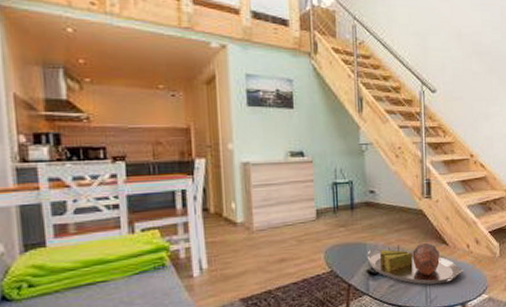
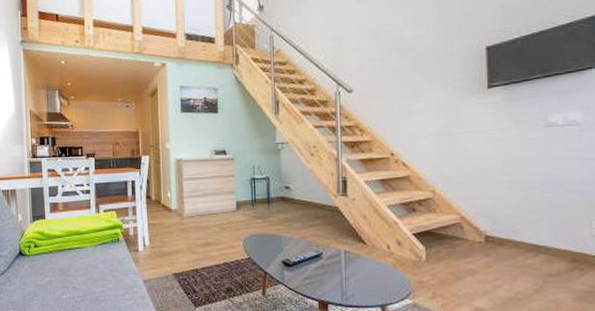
serving tray: present [367,242,465,285] -> none [282,239,385,283]

